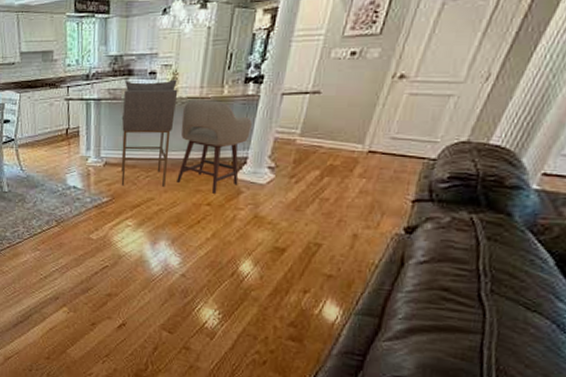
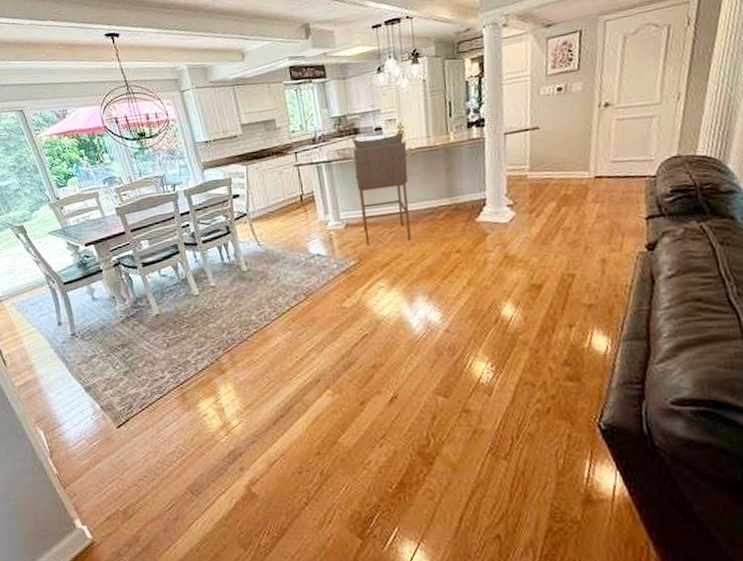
bar stool: present [176,99,252,194] -> none [414,147,484,240]

